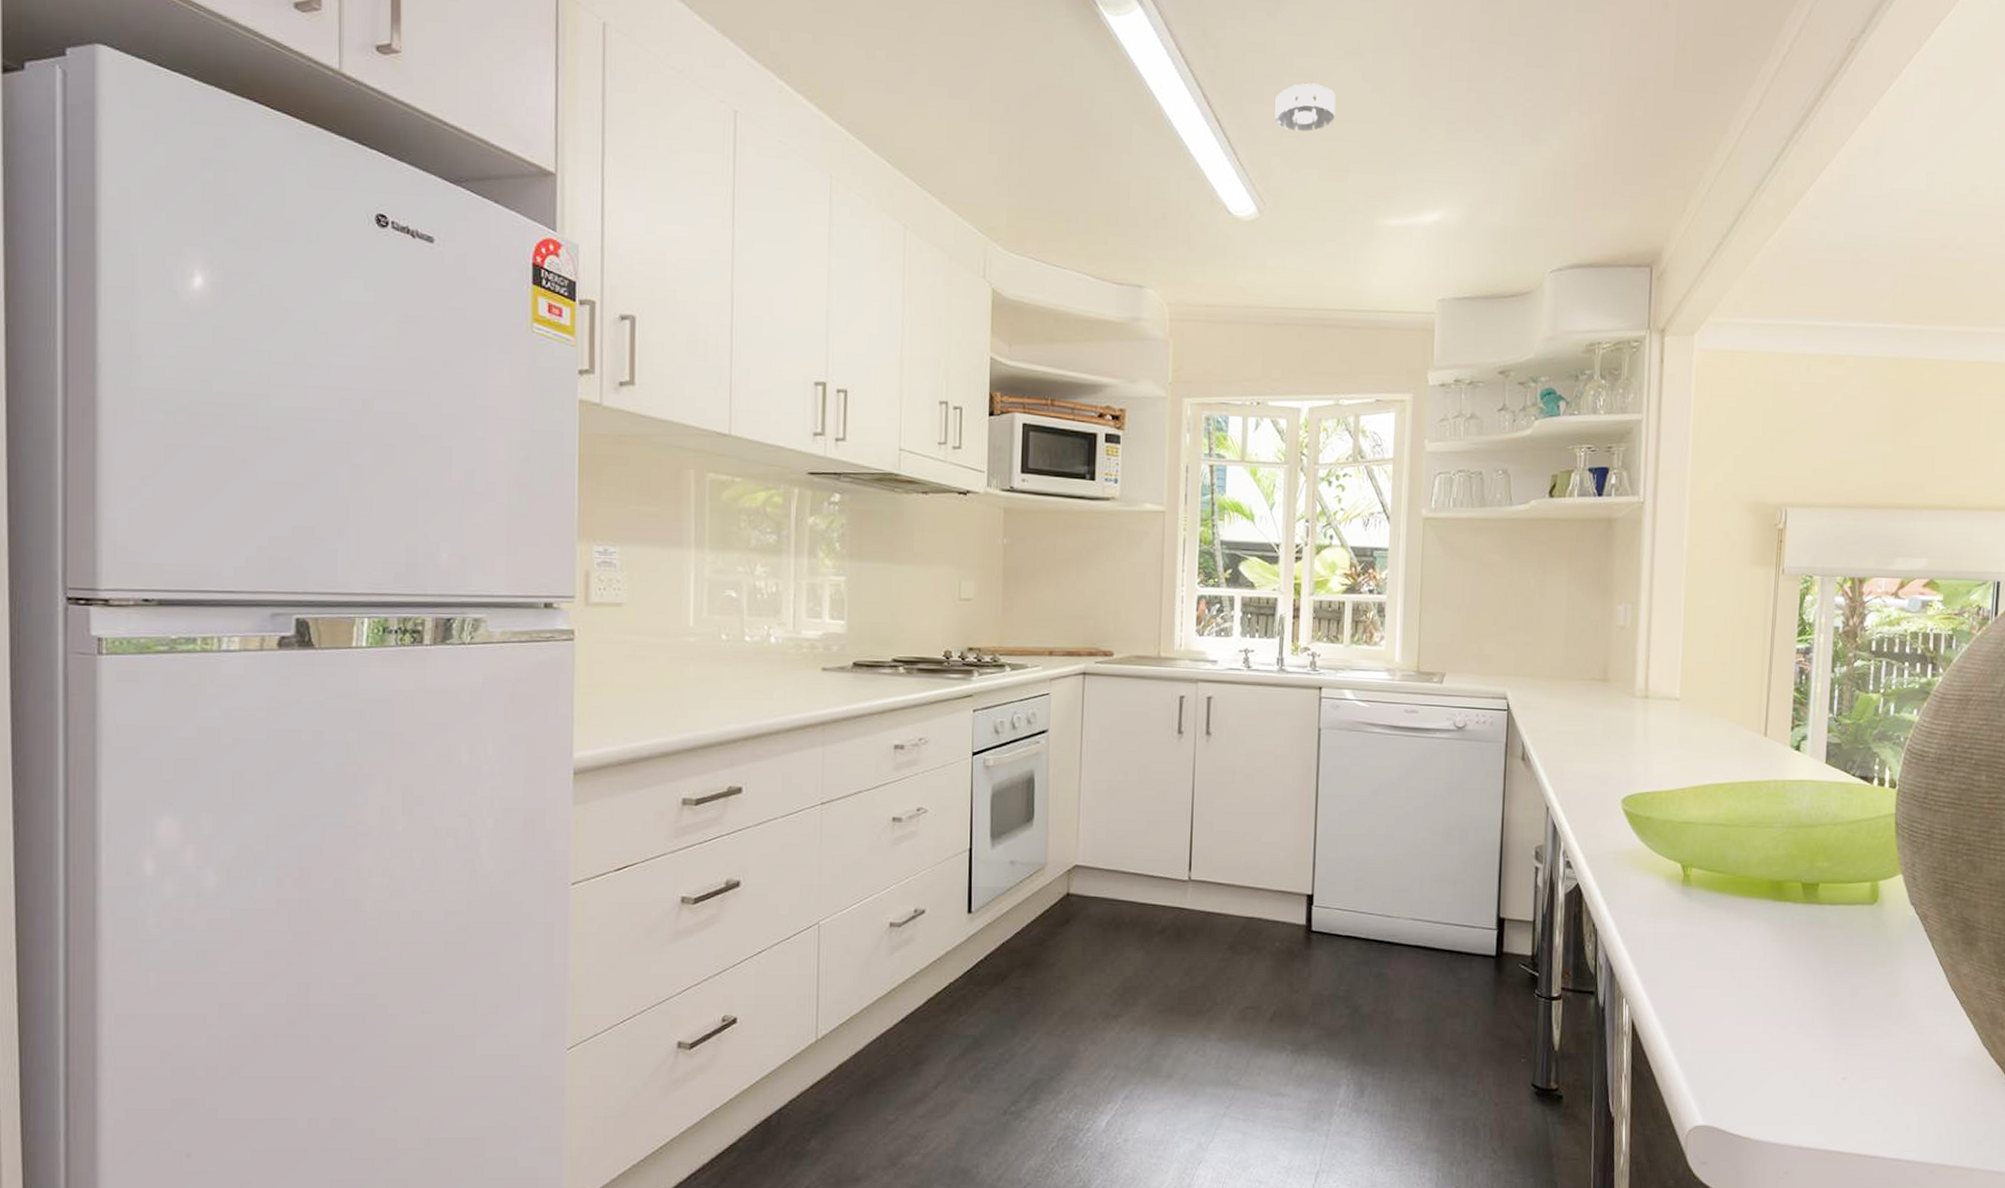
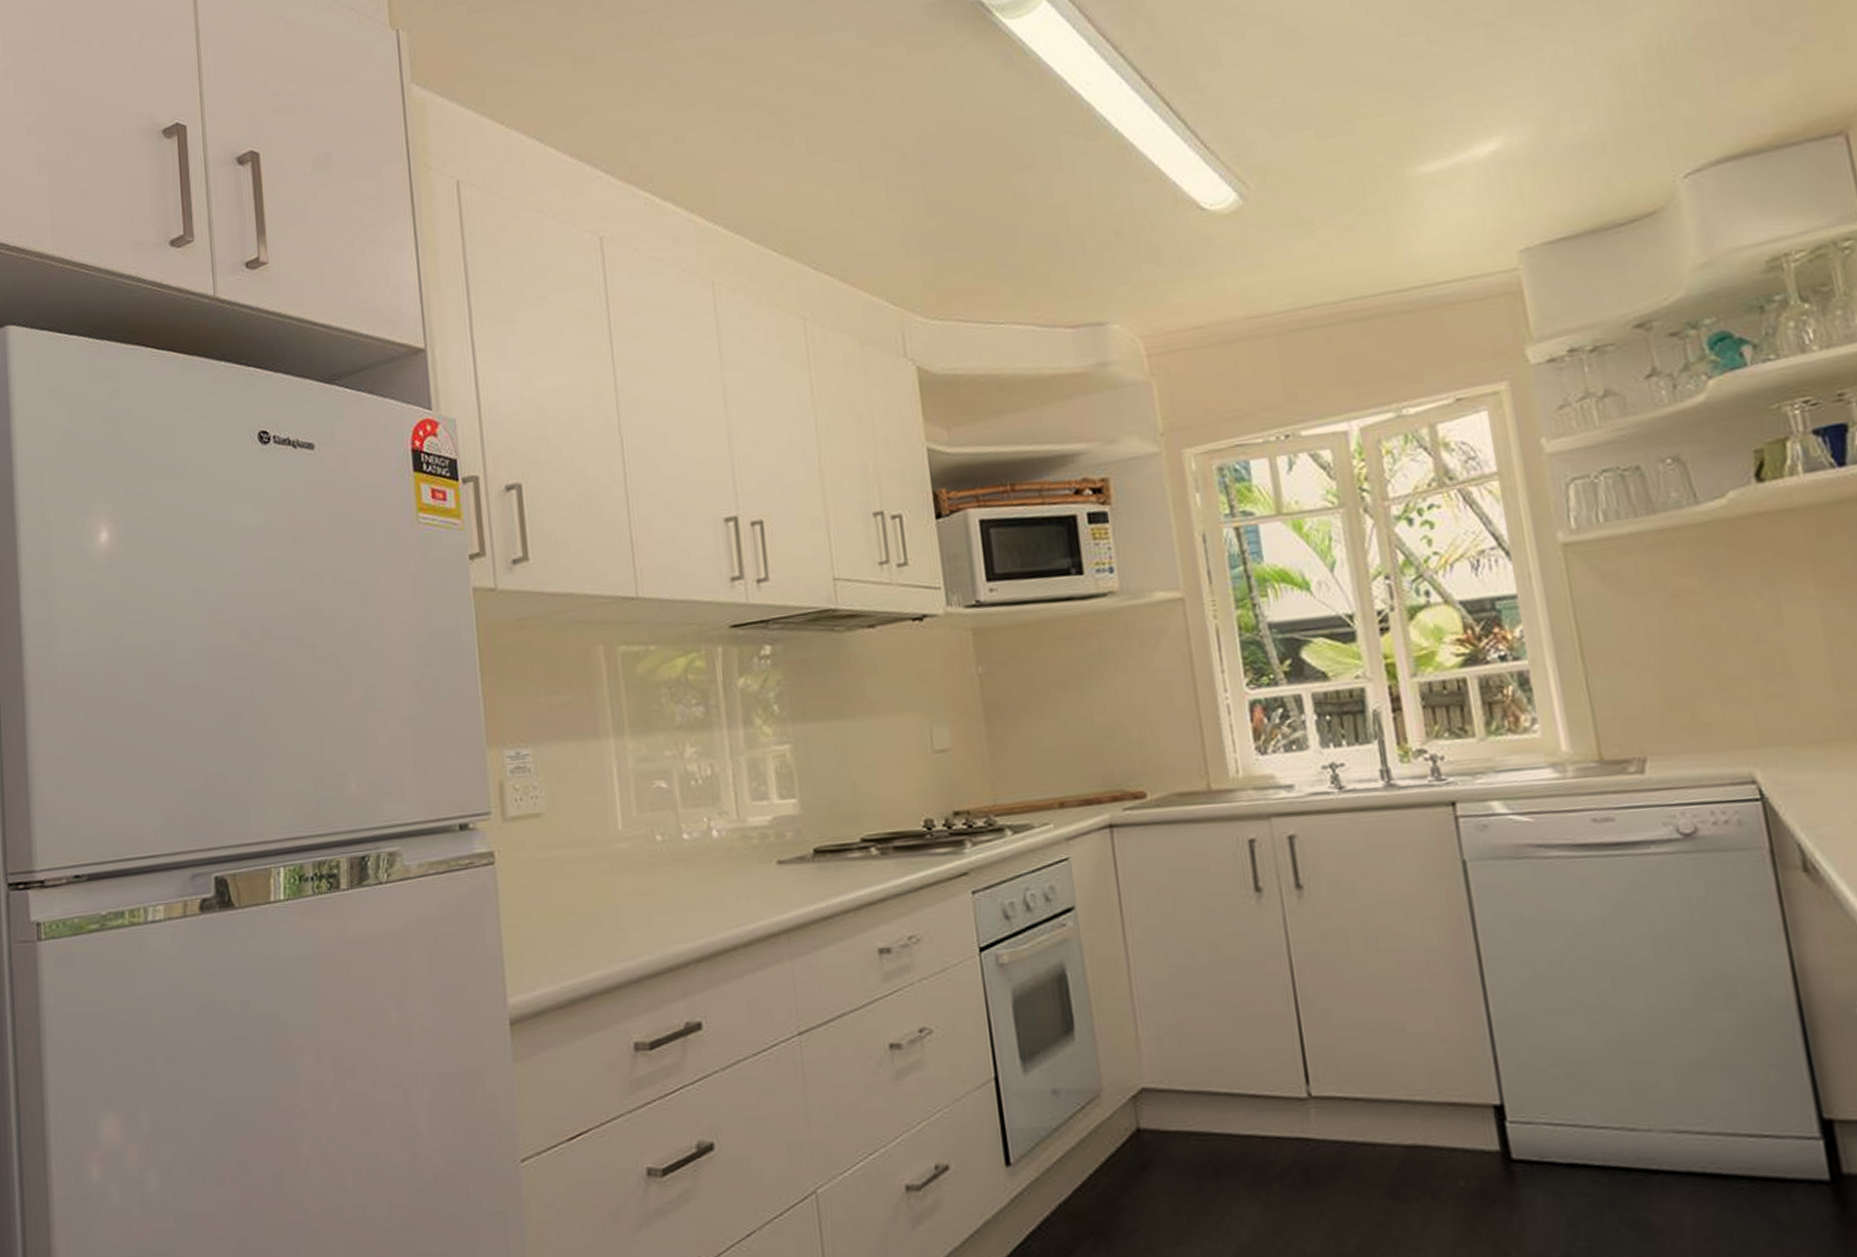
smoke detector: present [1275,83,1336,132] -> none [1237,25,1323,91]

